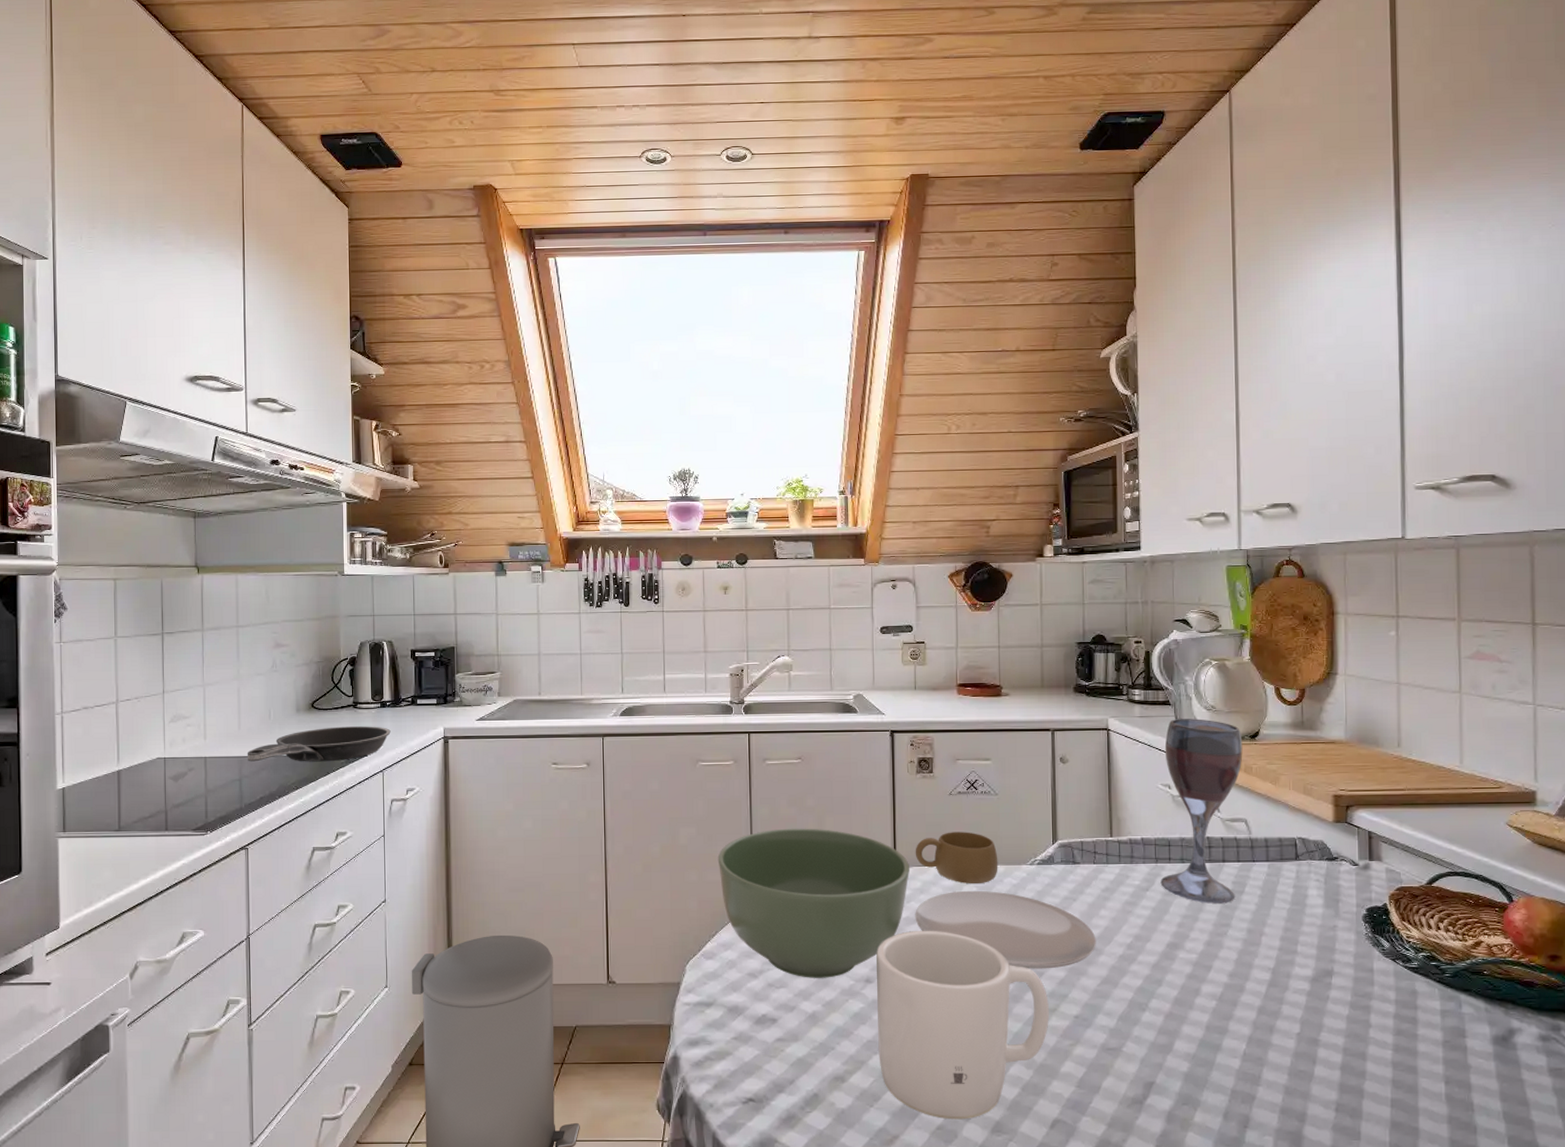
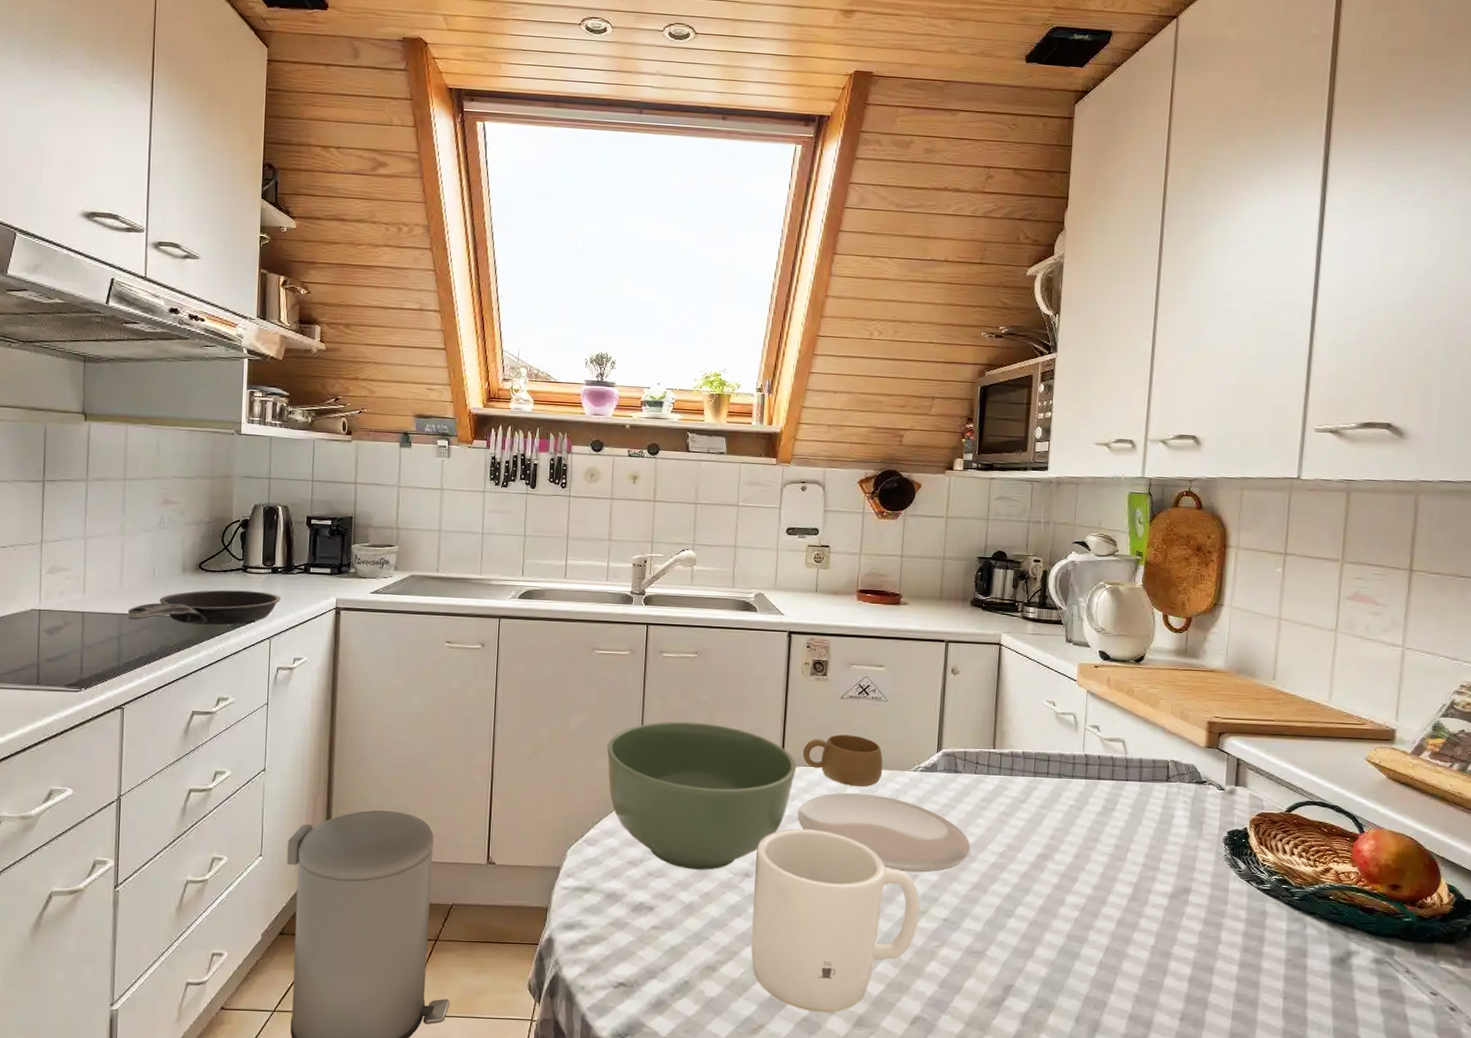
cup: present [1160,719,1243,904] -> none [1037,638,1128,819]

